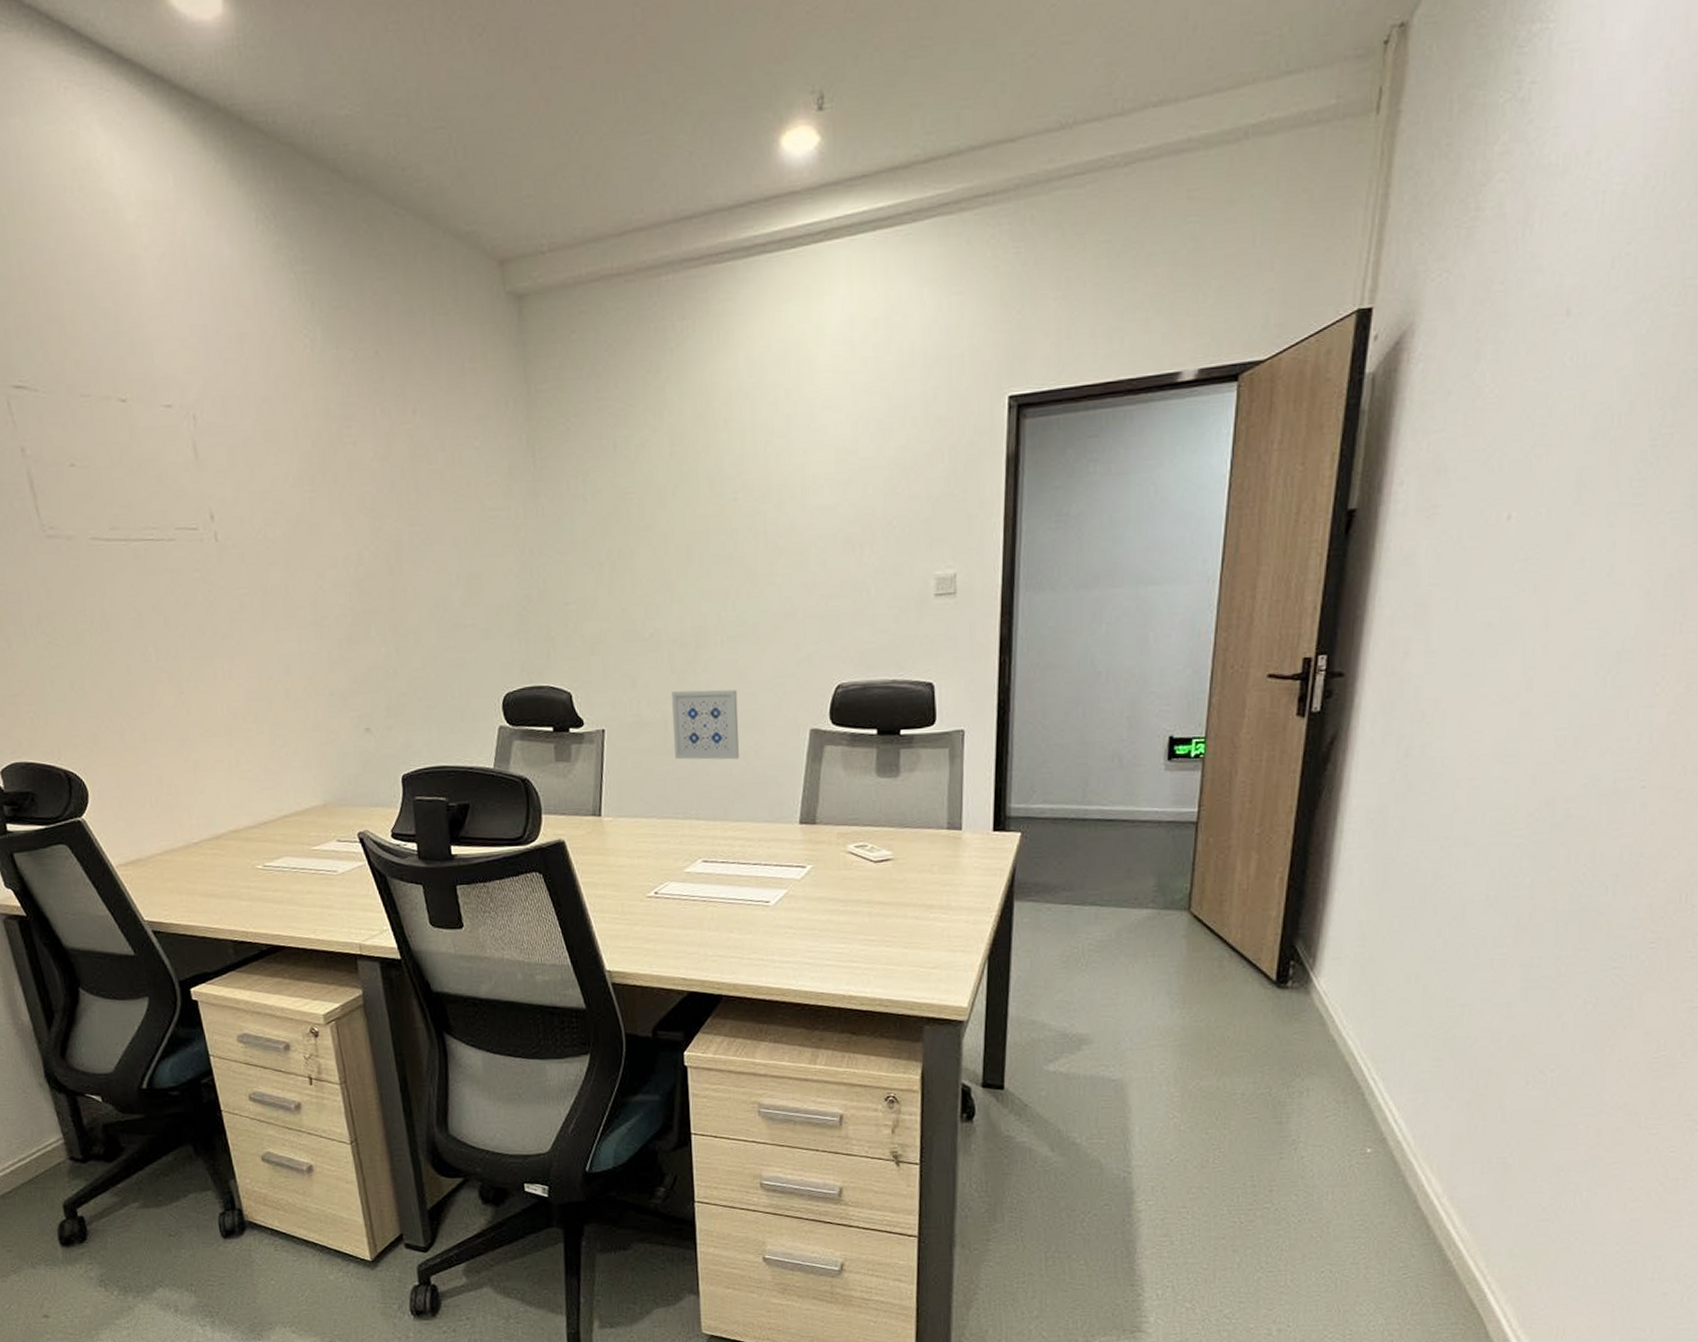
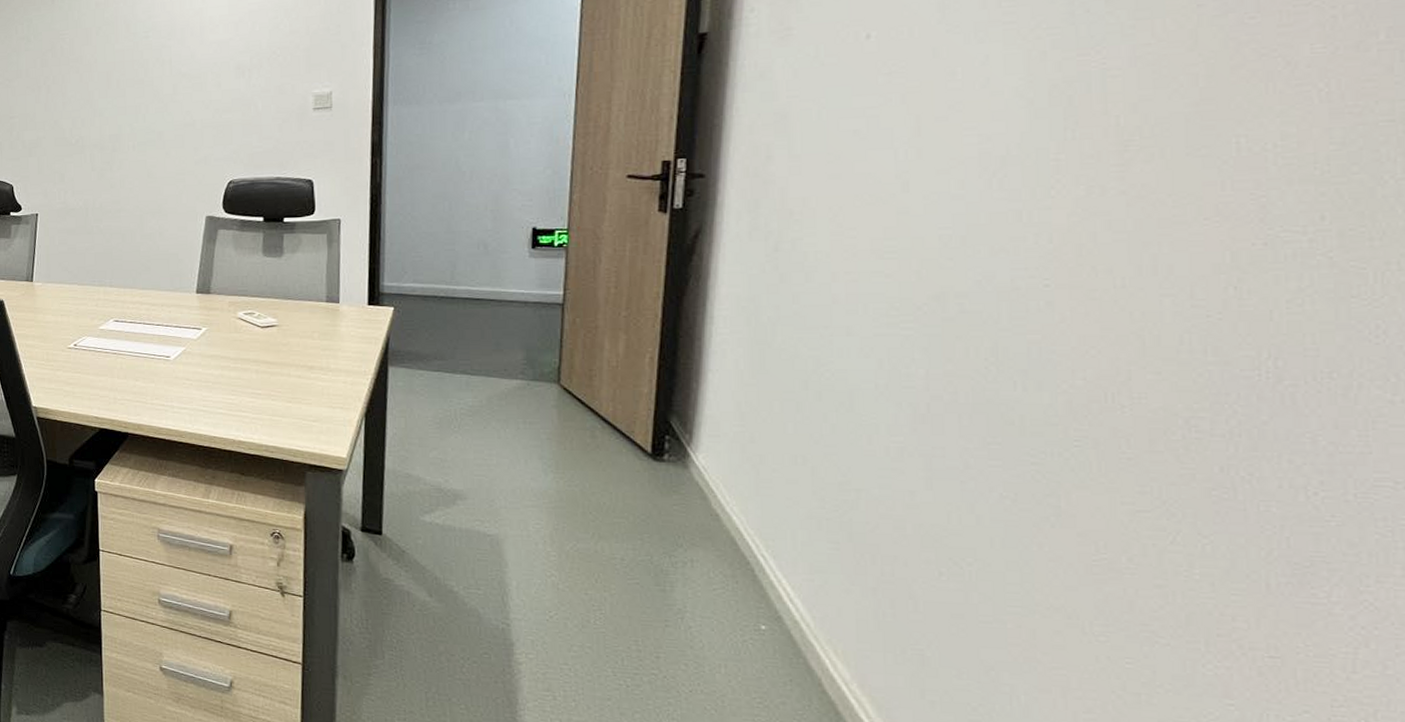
wall art: present [672,689,739,760] -> none [92,183,146,240]

